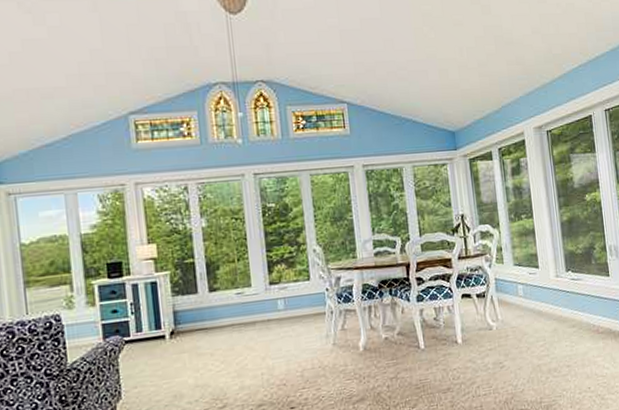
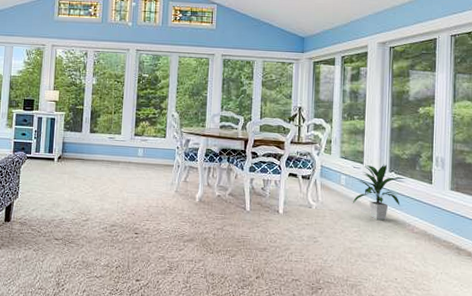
indoor plant: none [533,264,585,328] -> present [352,164,407,220]

